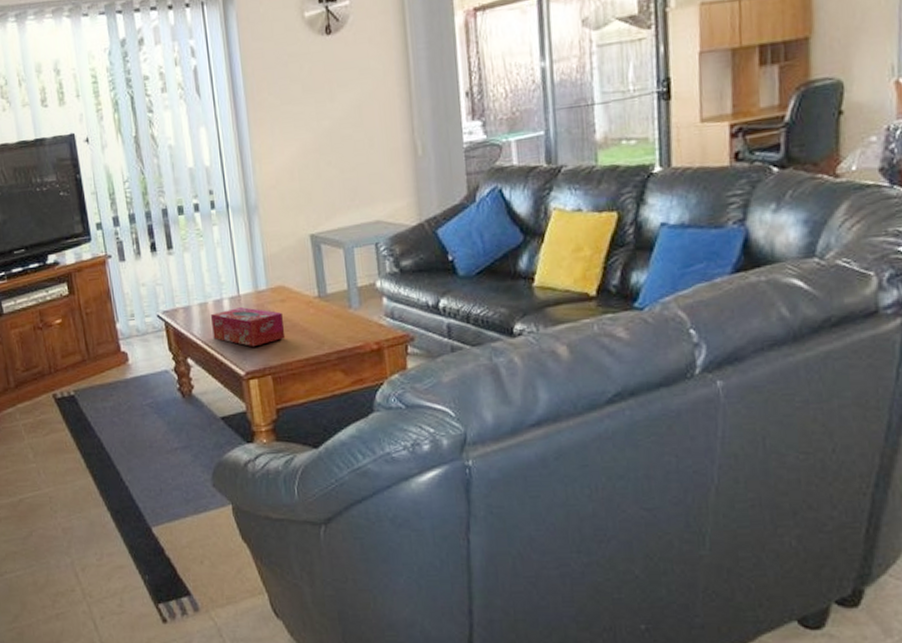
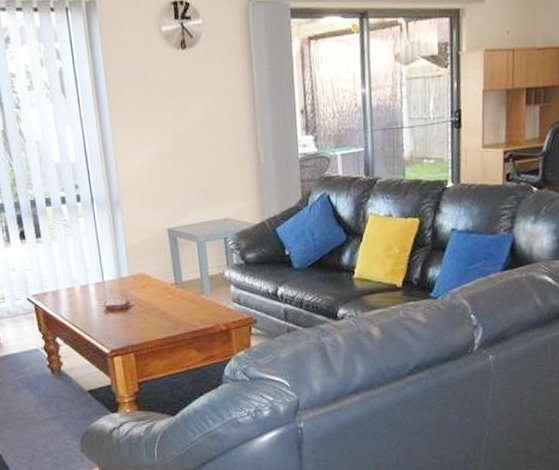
tissue box: present [210,307,286,347] -> none [77,292,146,328]

